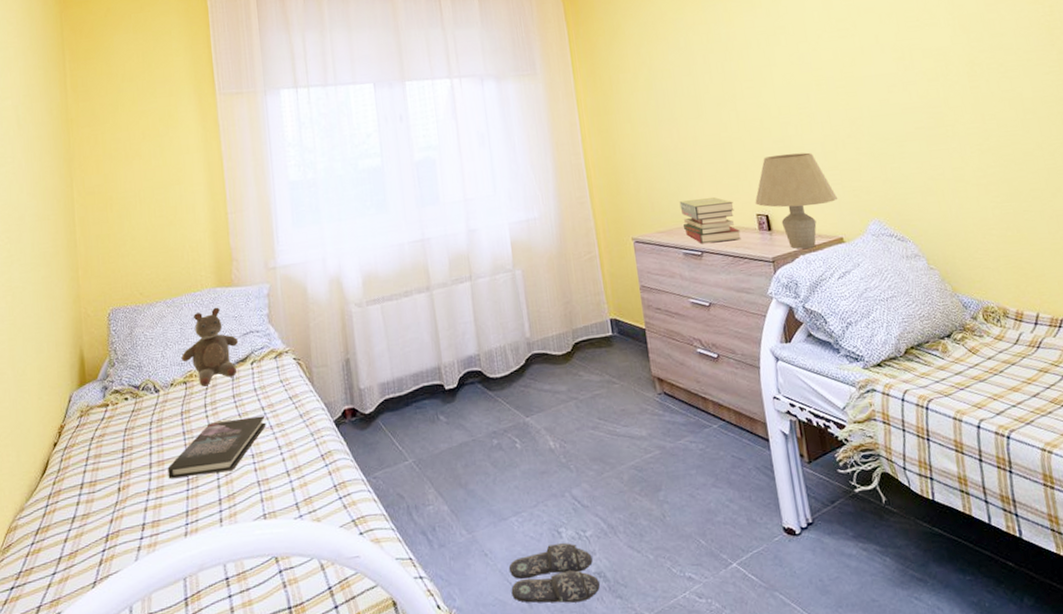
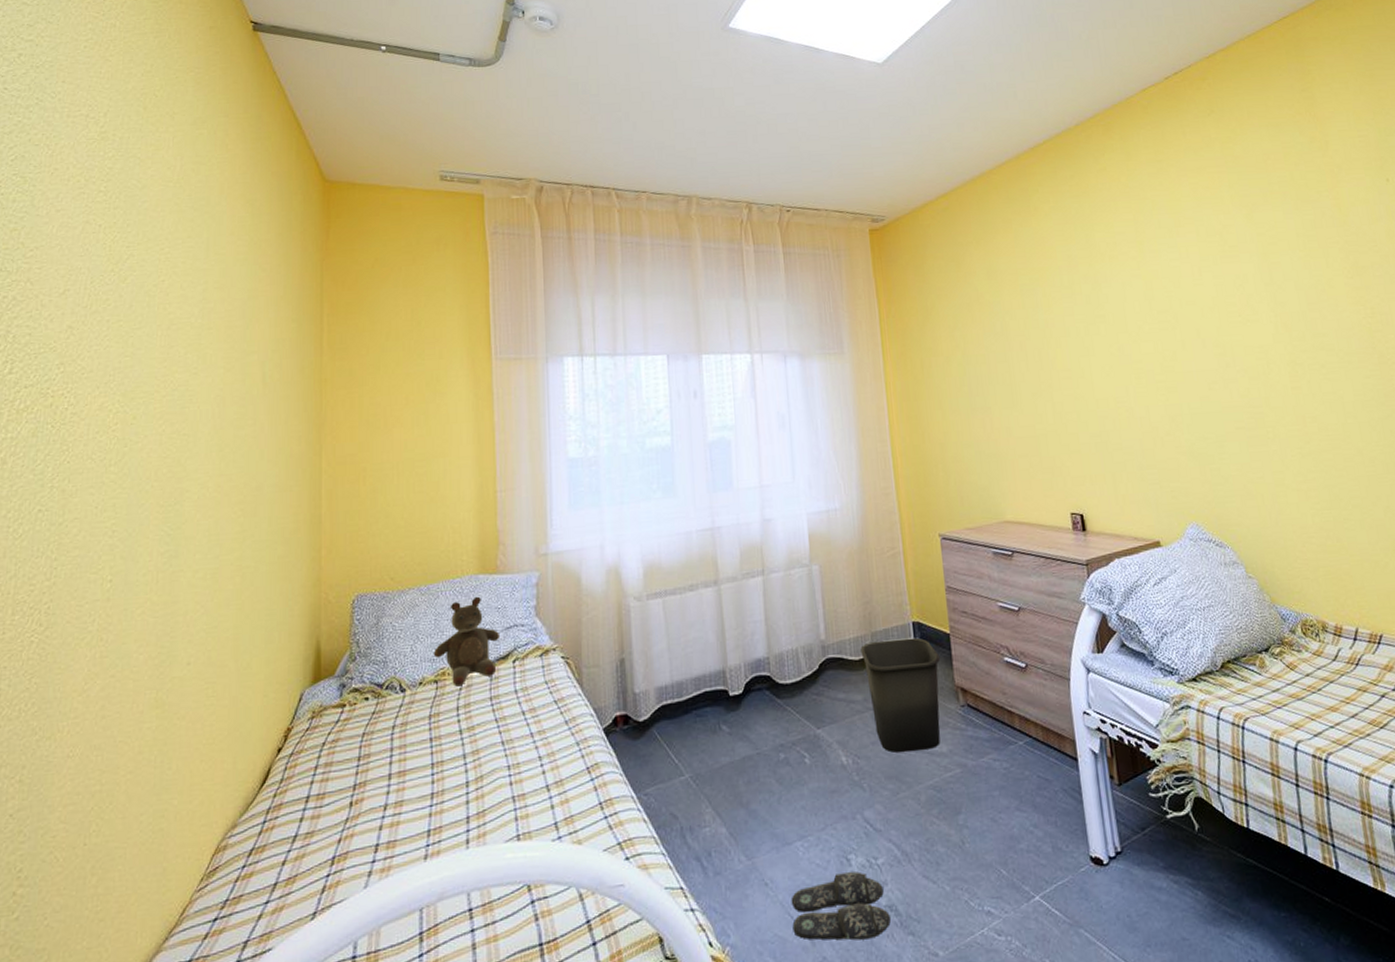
book: present [167,415,266,478] -> none [409,721,526,792]
waste bin: none [563,333,640,437] -> present [860,637,940,753]
books: present [679,196,741,244] -> none [990,492,1054,543]
table lamp: present [755,152,838,249] -> none [1069,449,1156,552]

